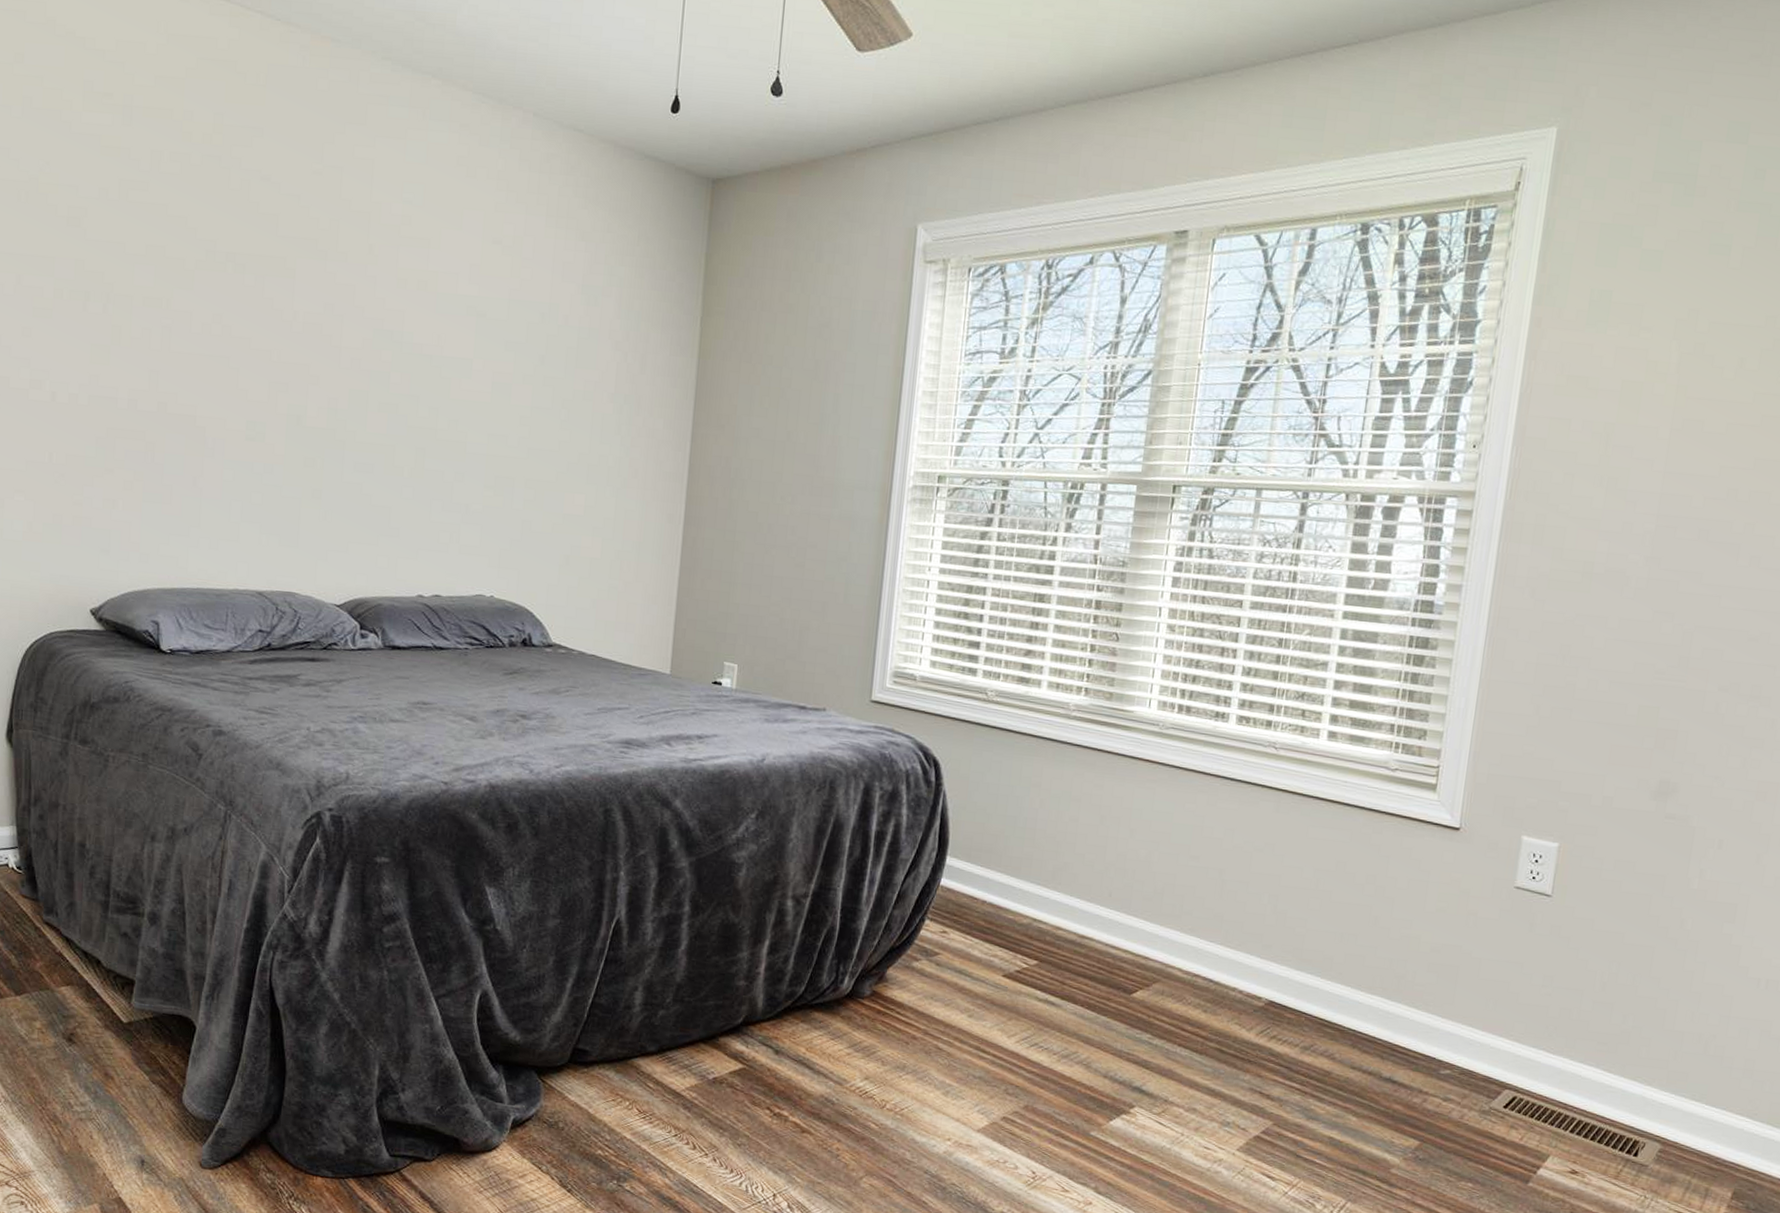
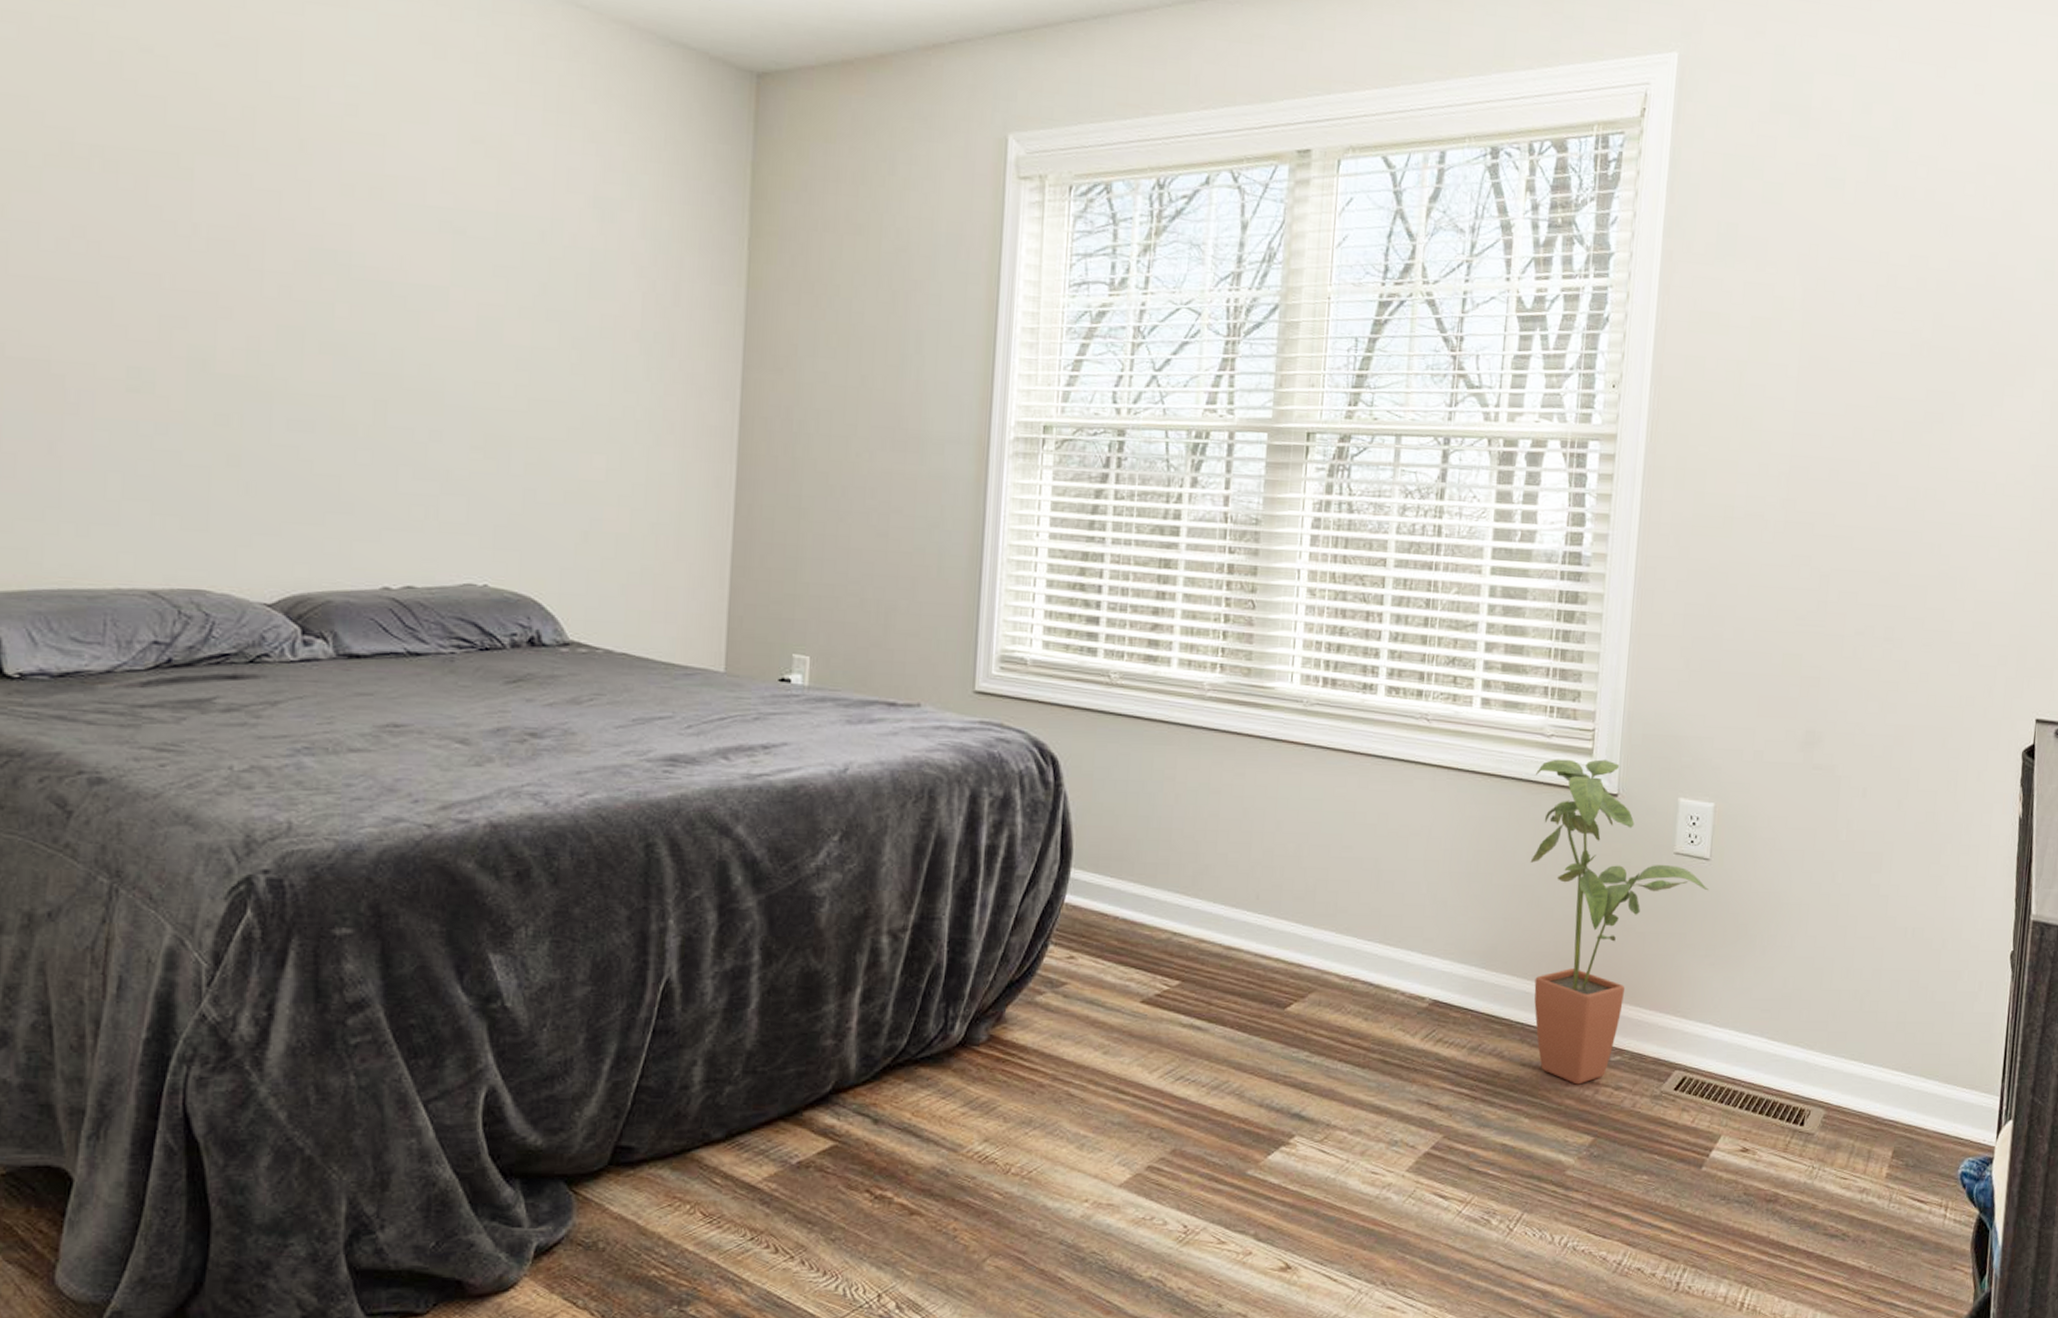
house plant: none [1367,791,1549,1092] -> present [1530,759,1709,1085]

